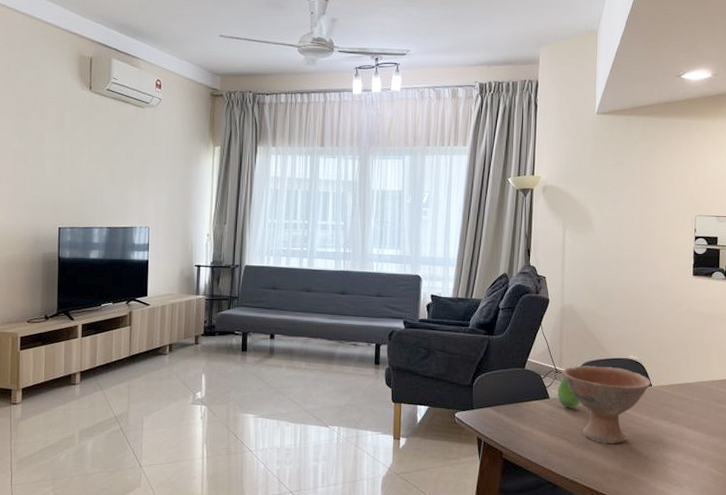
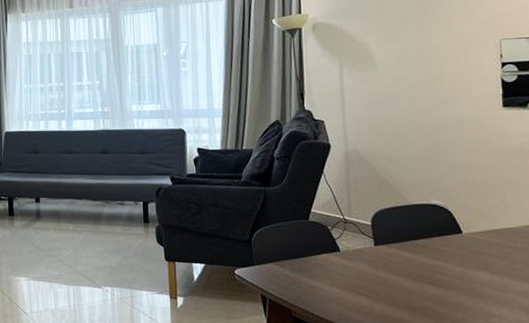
fruit: present [557,376,581,409] -> none [349,227,378,262]
bowl: present [562,365,651,444] -> none [352,213,461,298]

